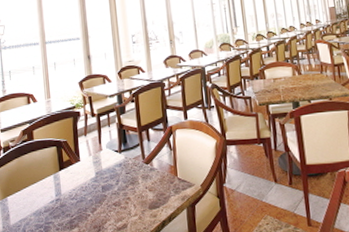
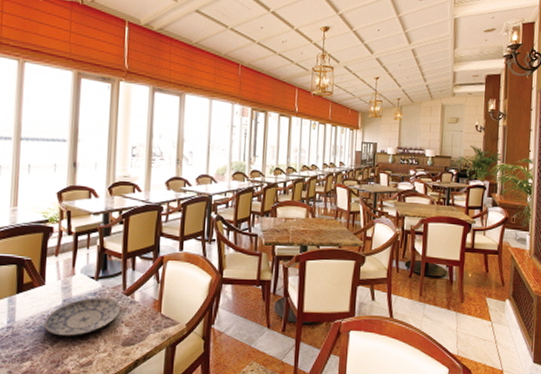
plate: none [84,167,144,204] -> present [44,297,121,336]

